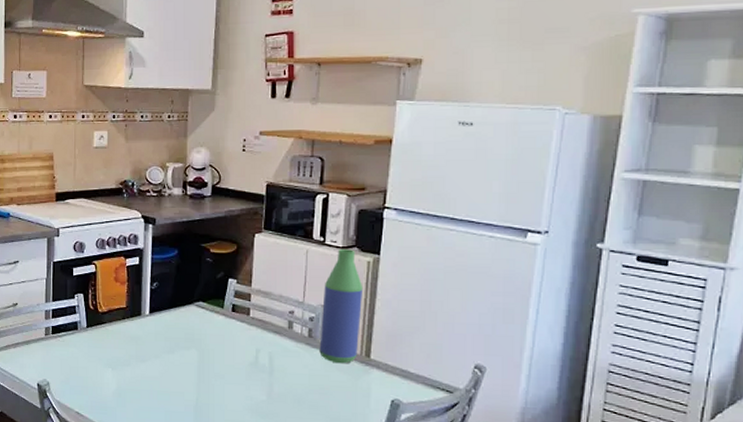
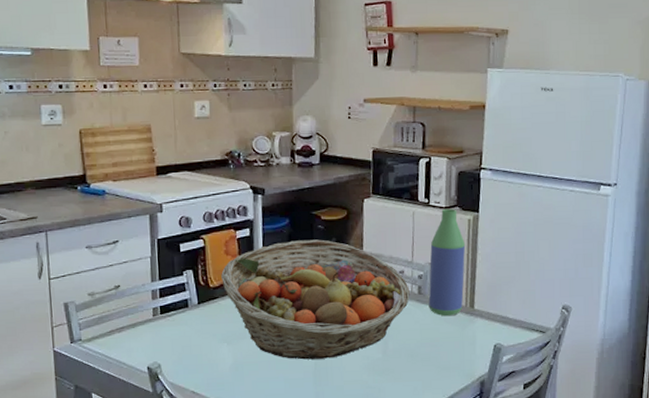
fruit basket: none [110,272,299,395] -> present [221,239,410,360]

